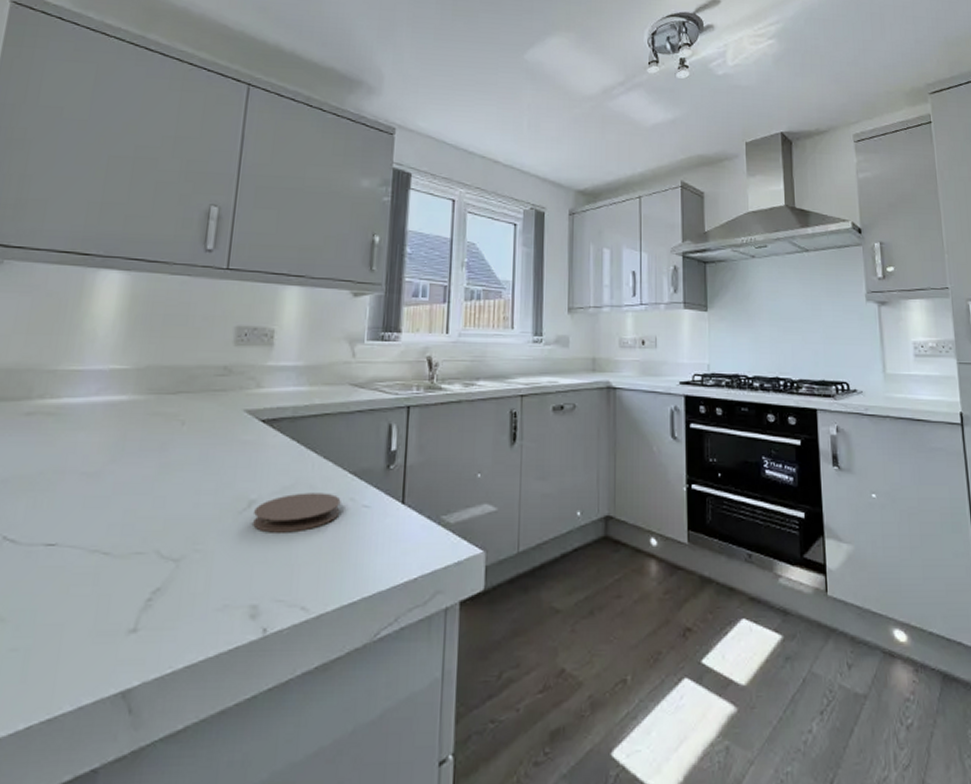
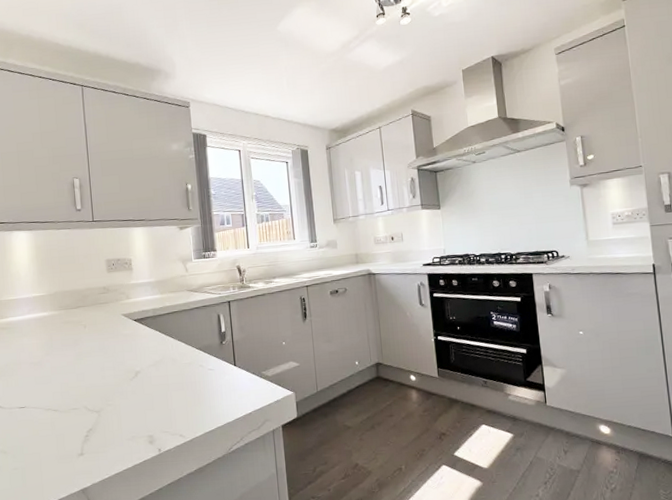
coaster: present [253,493,341,533] -> none [140,363,195,391]

